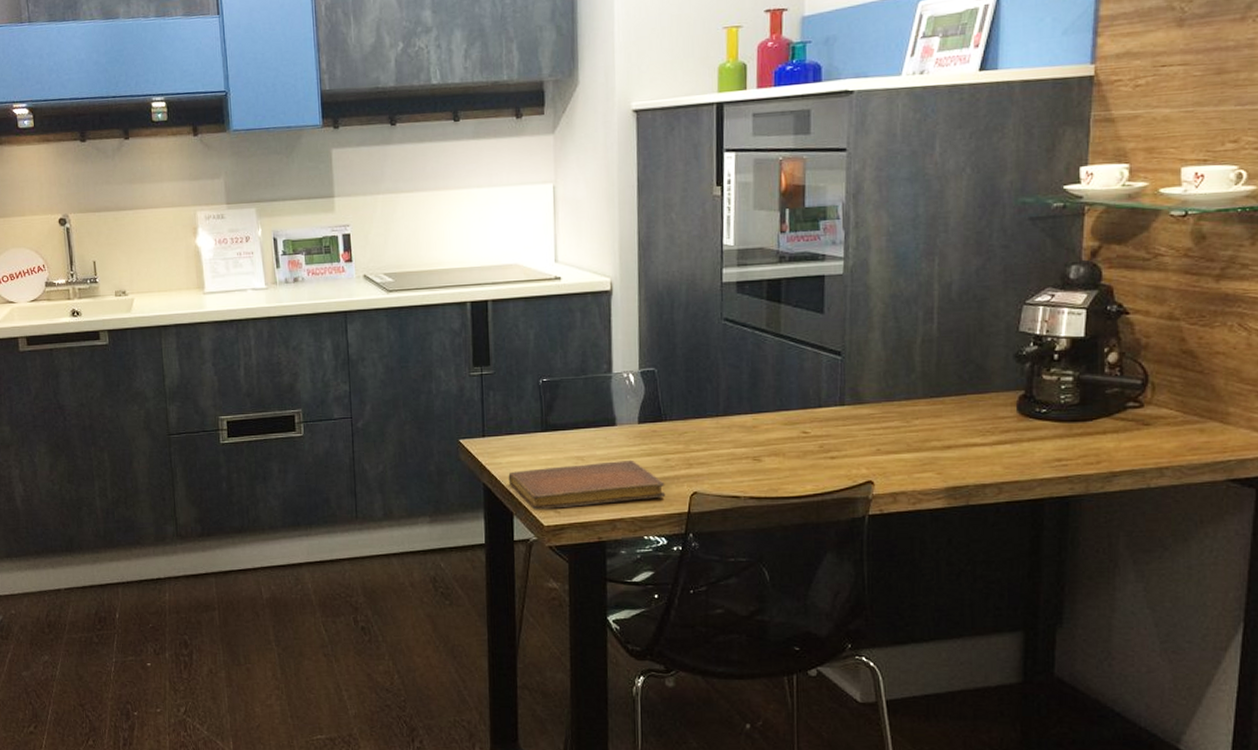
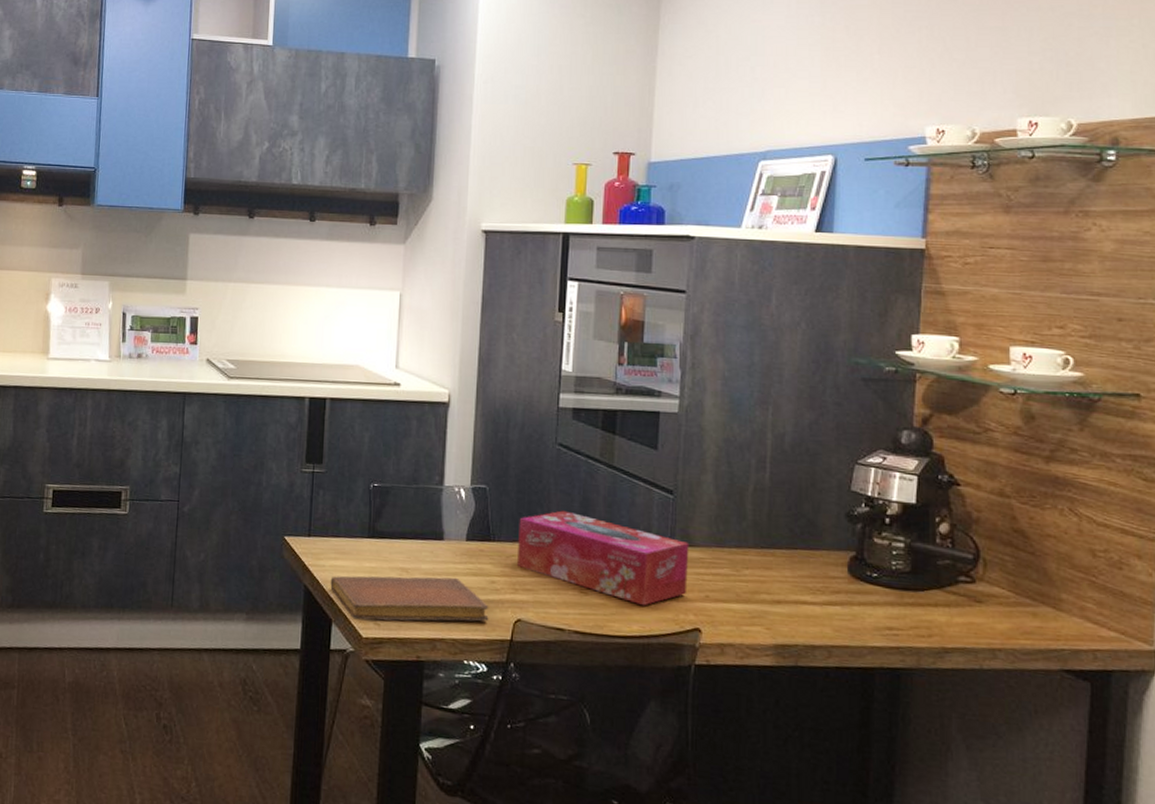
tissue box: none [689,383,859,466] -> present [518,510,689,606]

